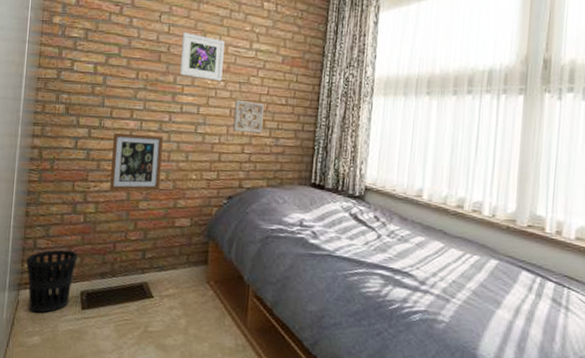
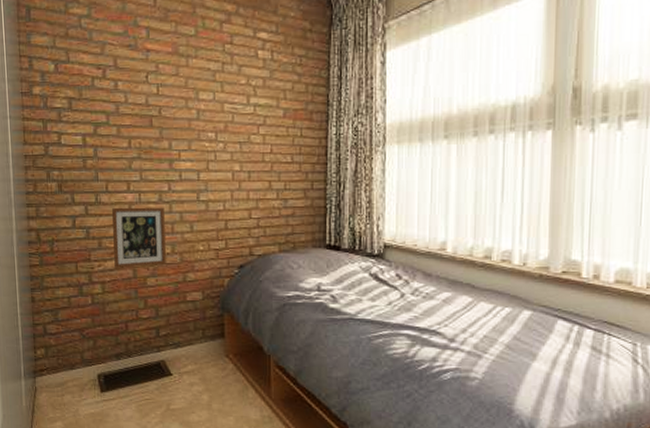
wastebasket: present [26,249,77,313] -> none [38,333,90,399]
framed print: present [179,33,225,82] -> none [173,92,220,143]
wall ornament: present [233,99,265,133] -> none [237,161,270,196]

